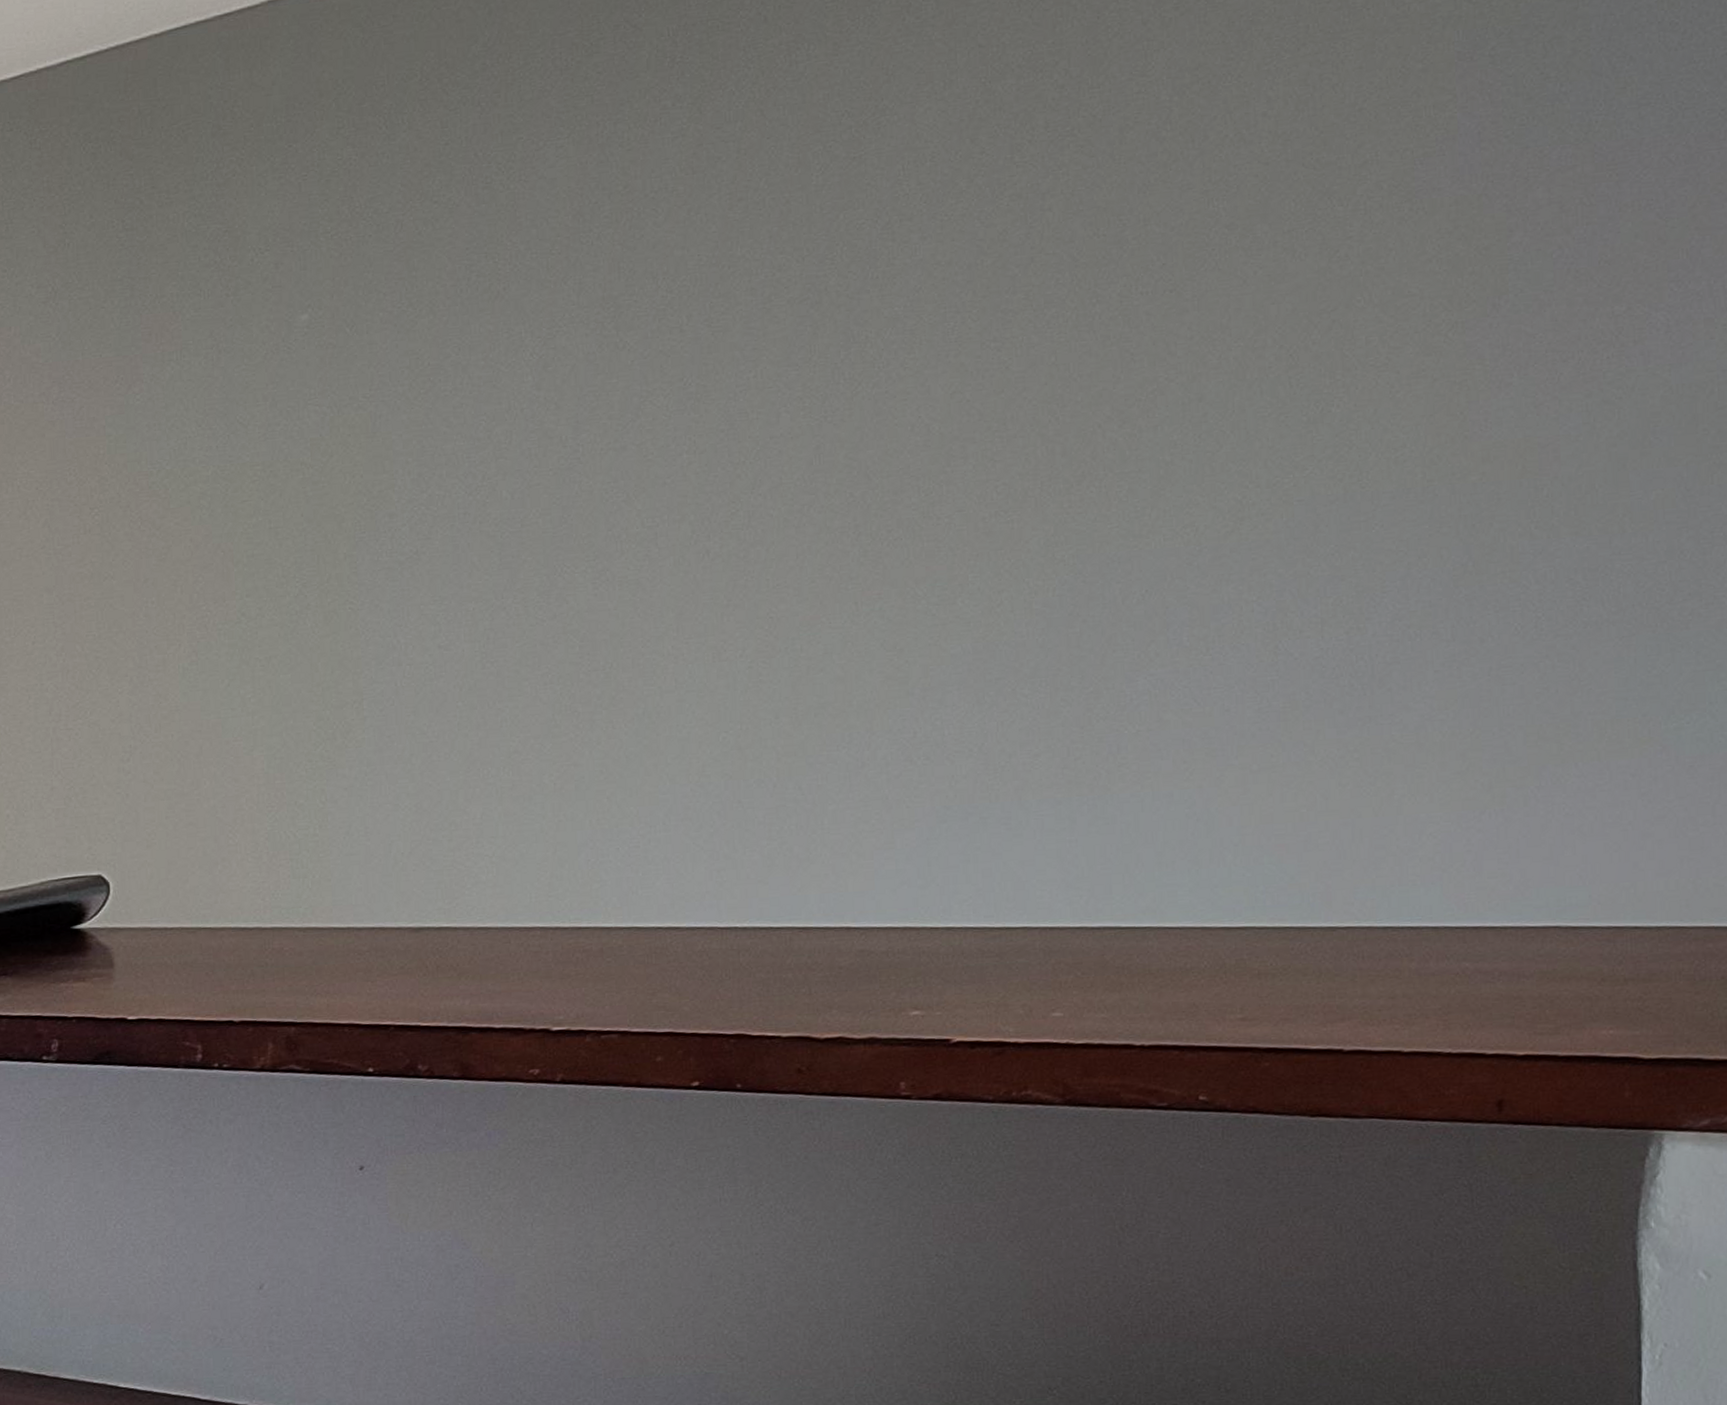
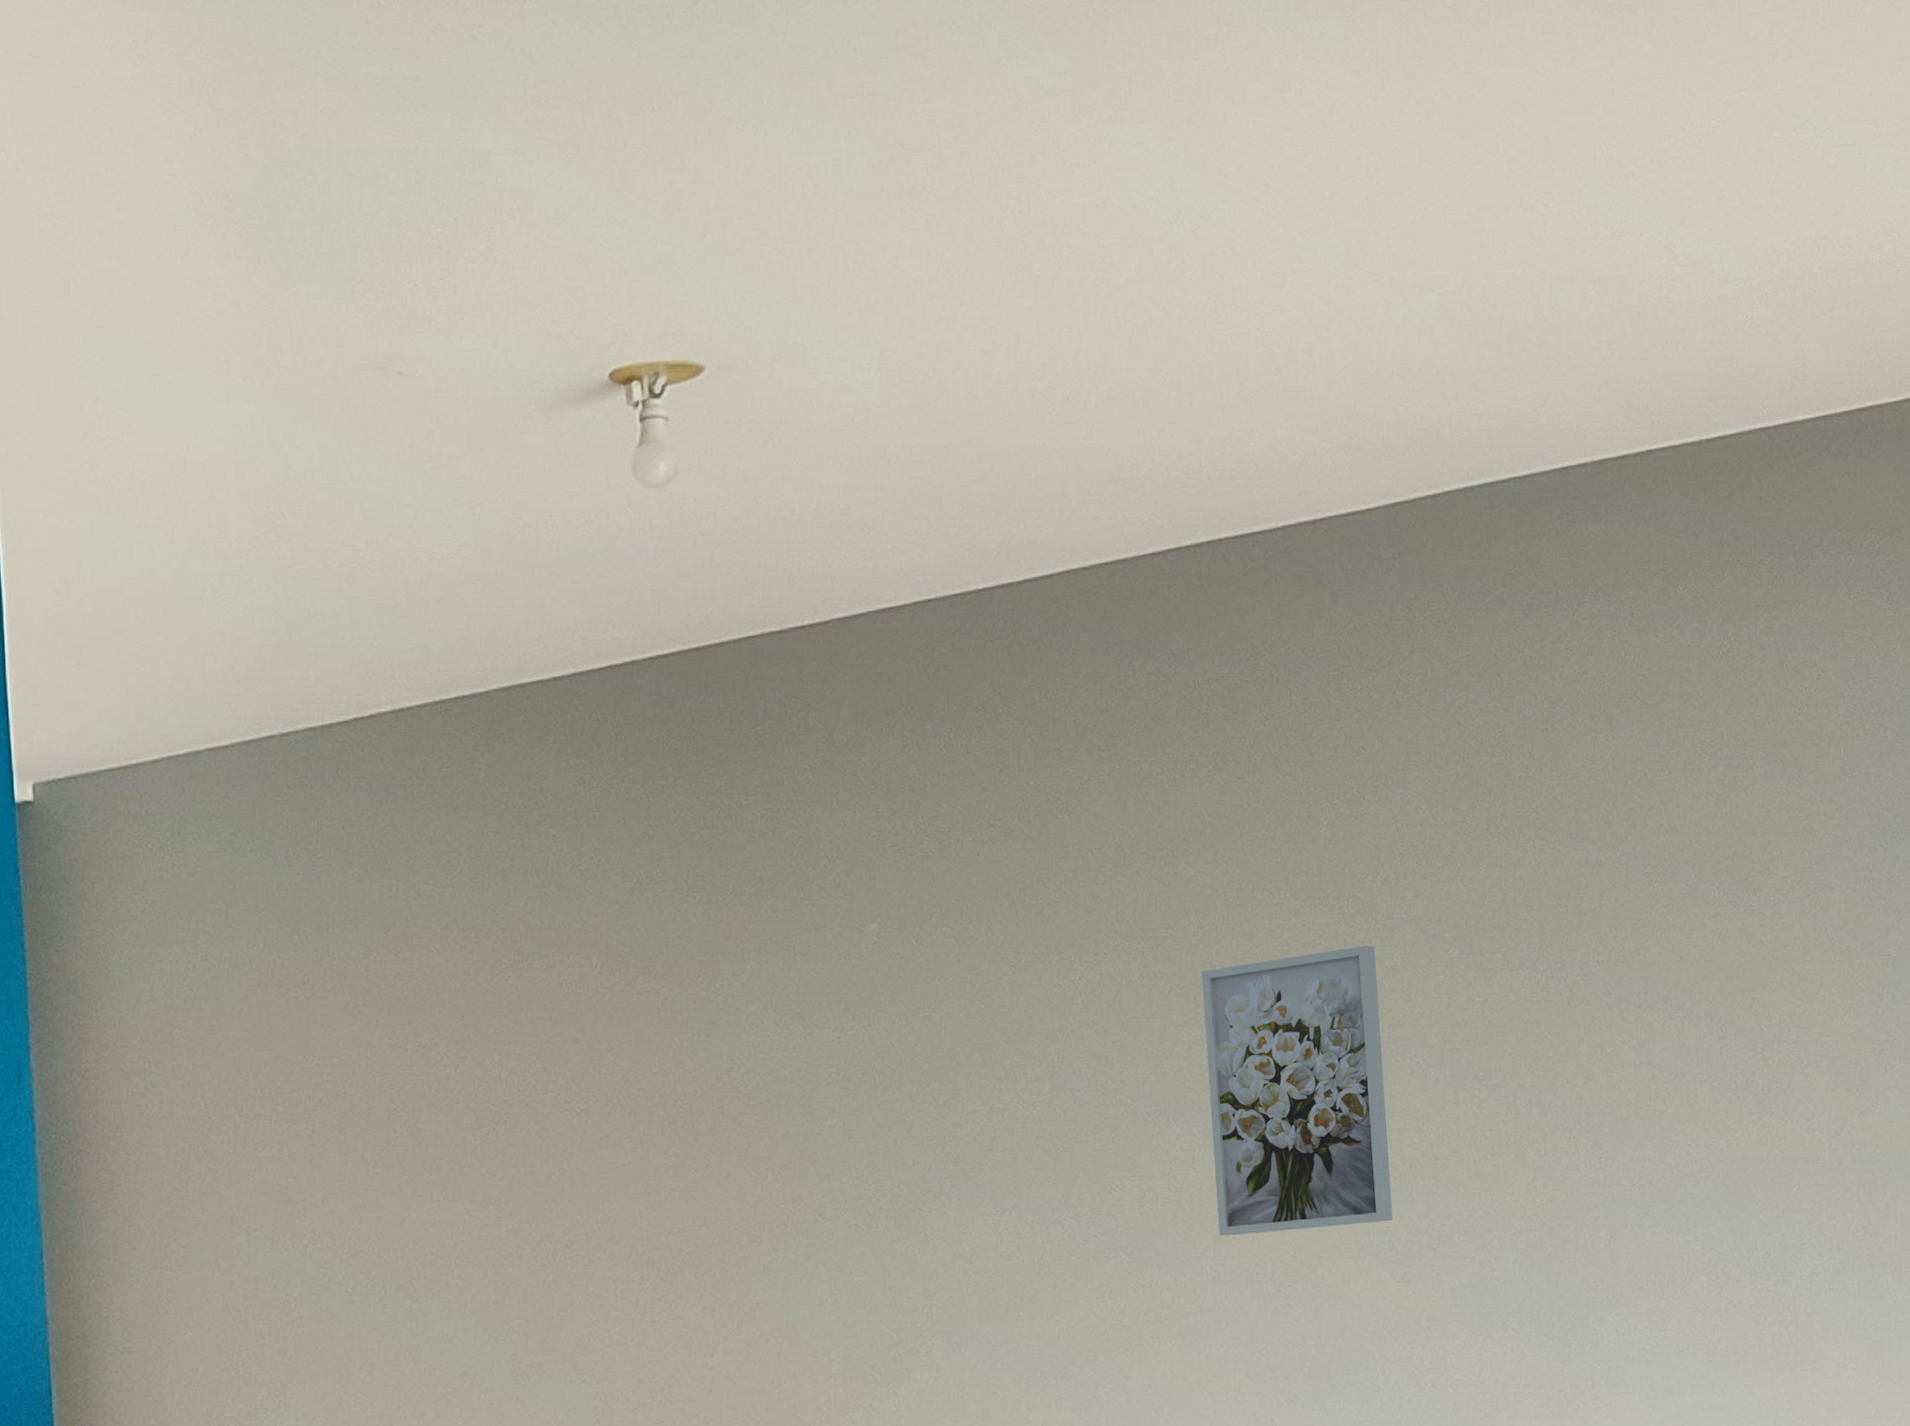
wall art: none [670,295,886,614] -> present [1202,946,1393,1236]

